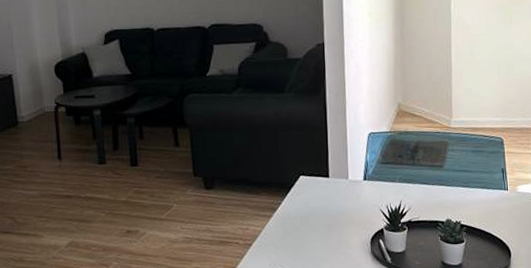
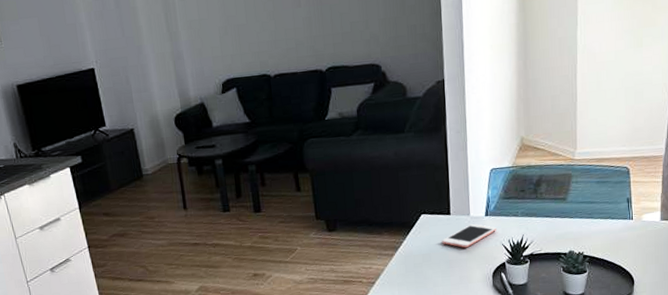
cell phone: none [320,187,375,213] -> present [441,223,497,248]

